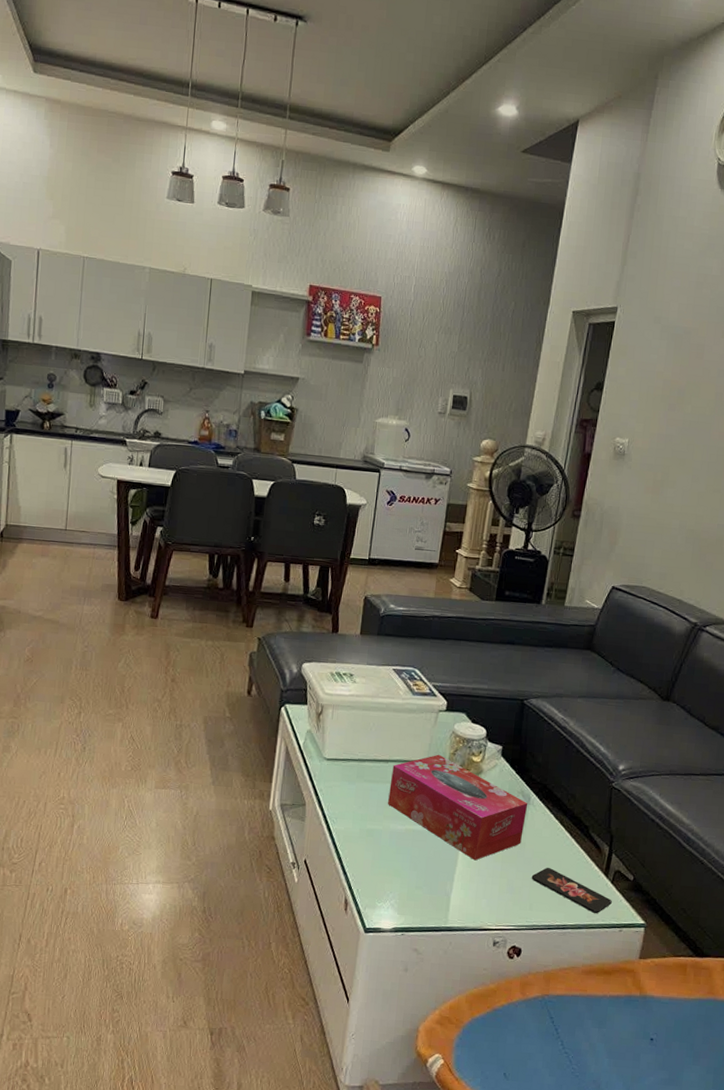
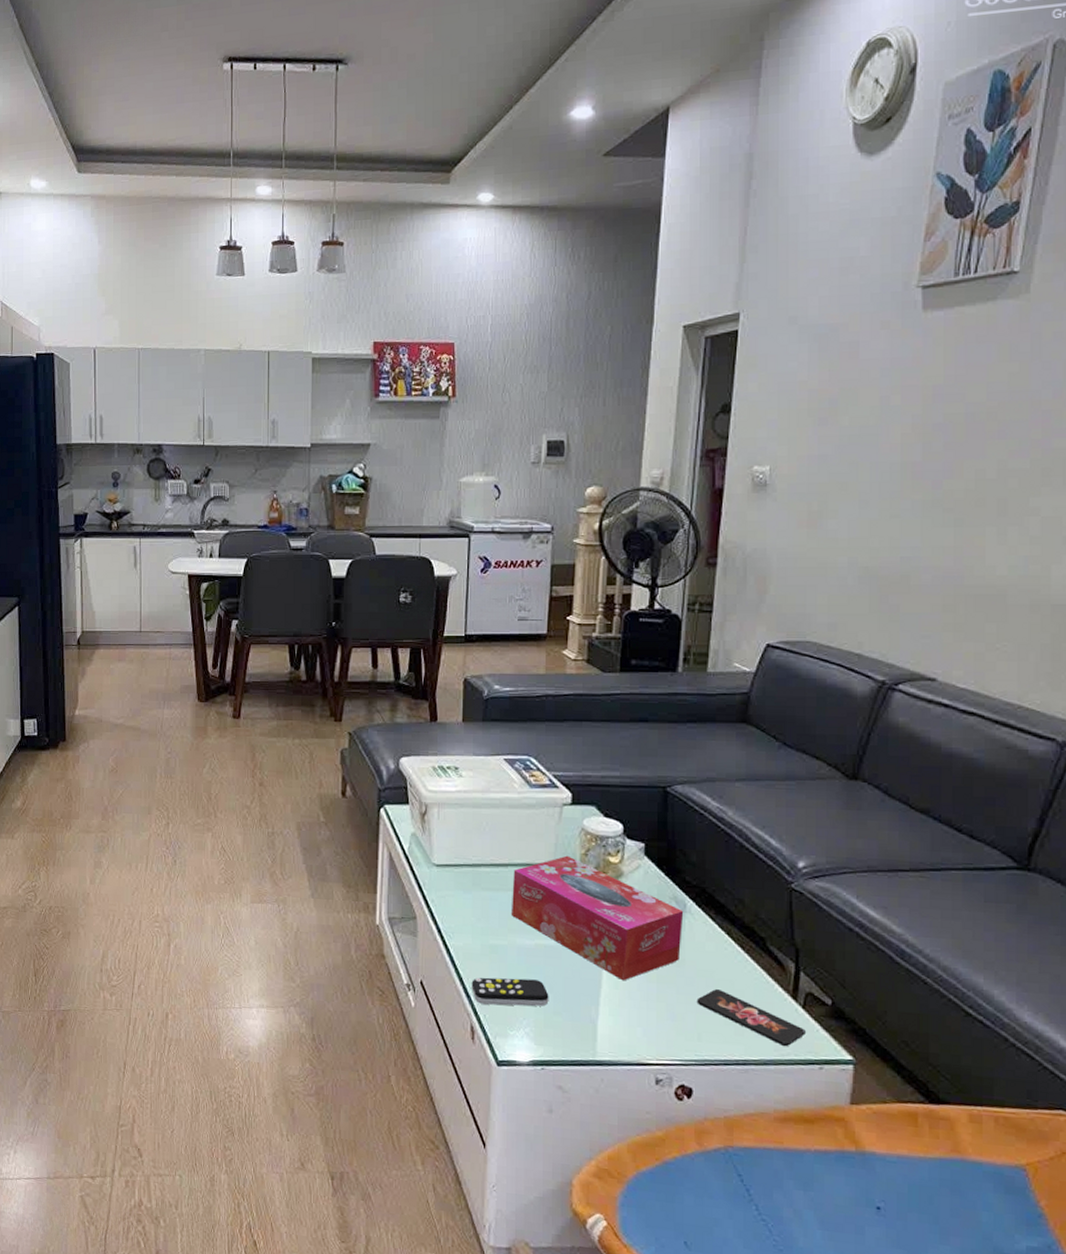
remote control: none [348,857,413,882] -> present [471,977,549,1007]

